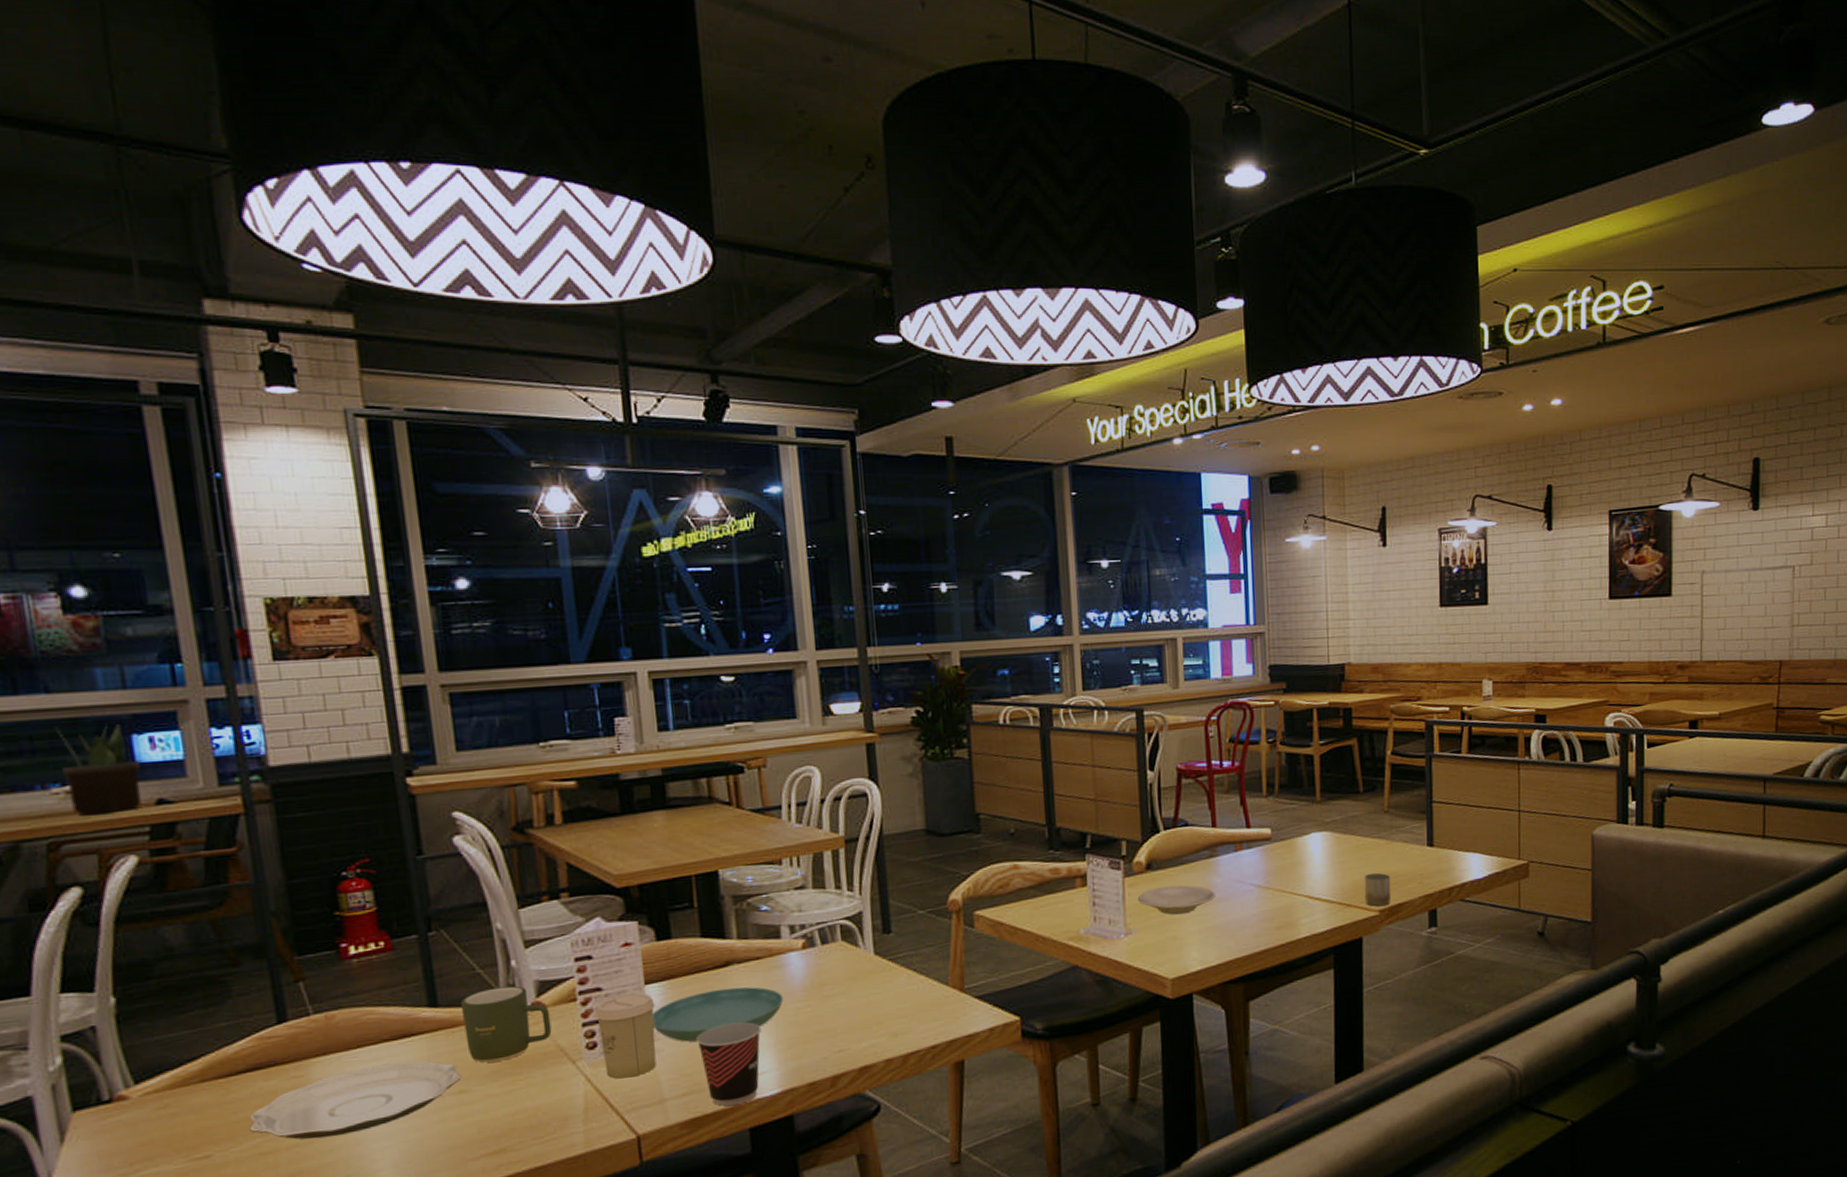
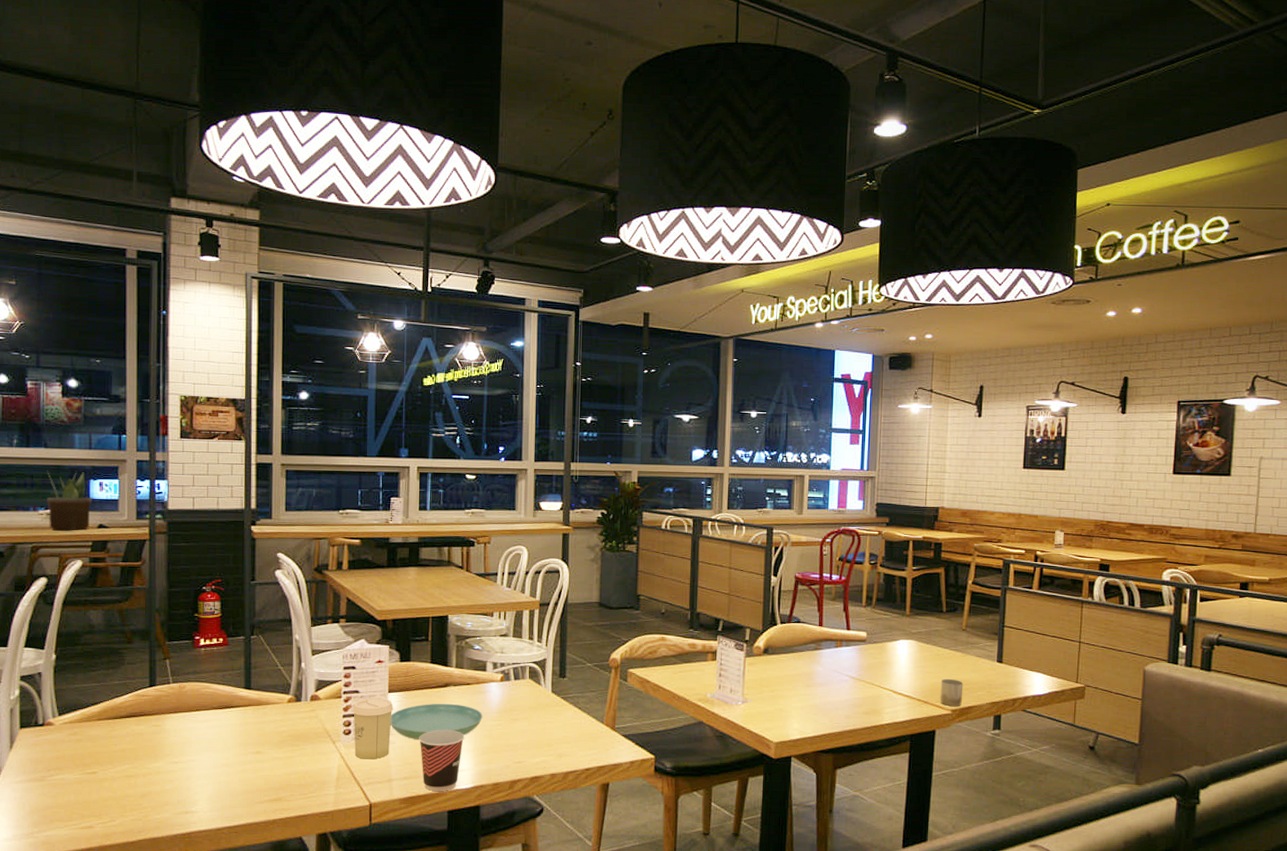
plate: present [249,1060,462,1140] -> none [122,725,260,772]
mug: present [460,985,552,1063] -> none [265,681,323,734]
saucer: present [1137,885,1216,915] -> none [754,668,817,692]

